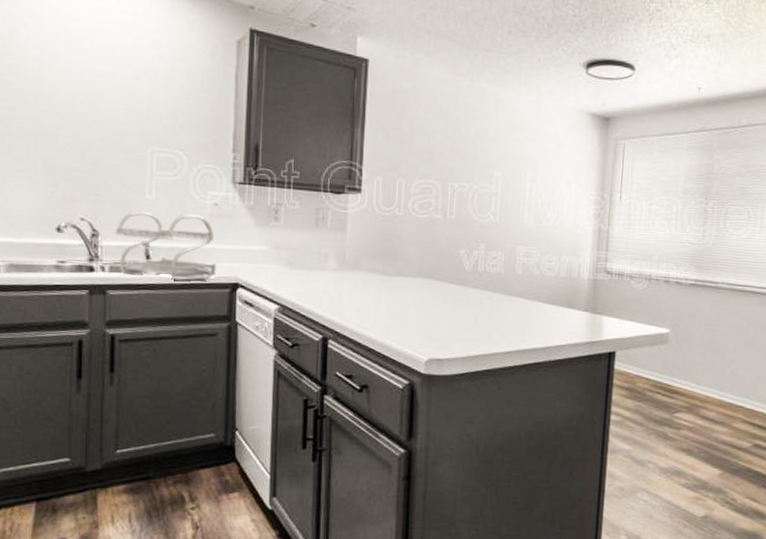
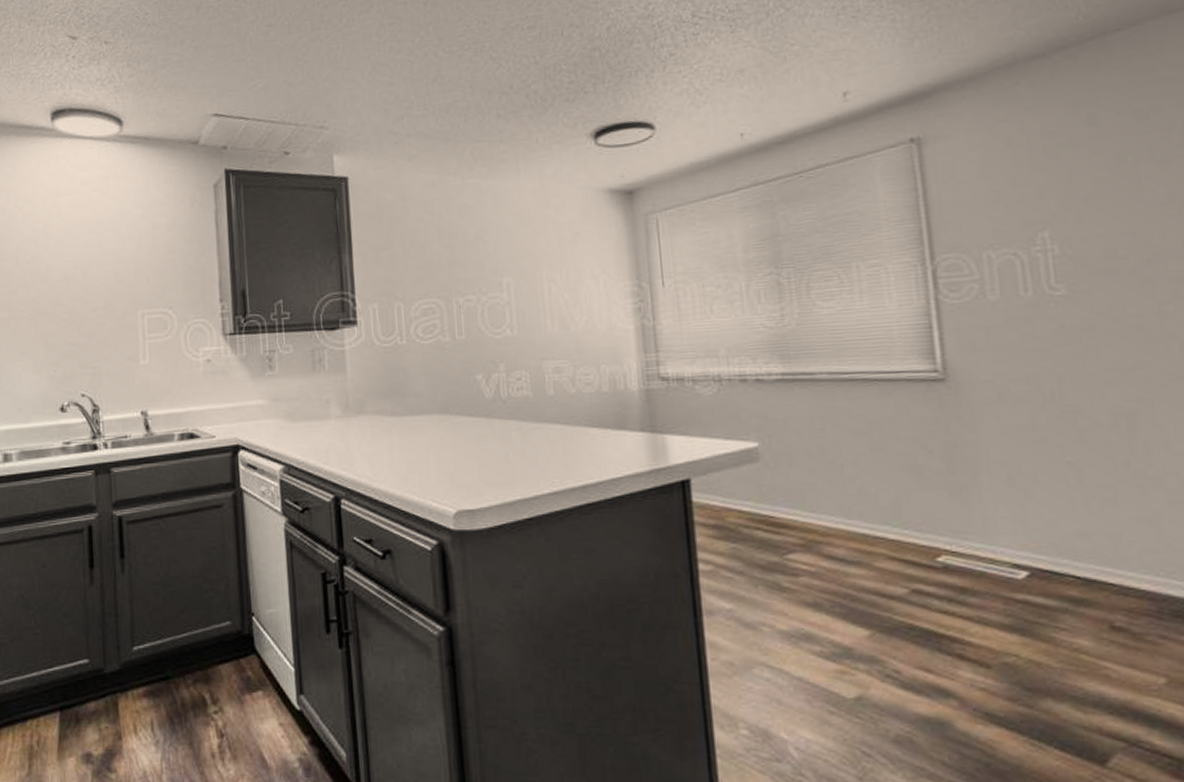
dish rack: present [115,211,216,281] -> none [114,374,216,449]

